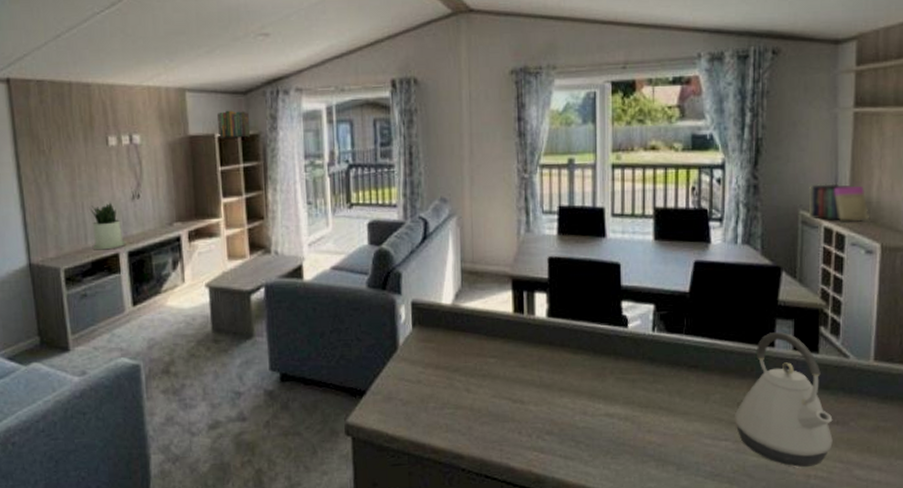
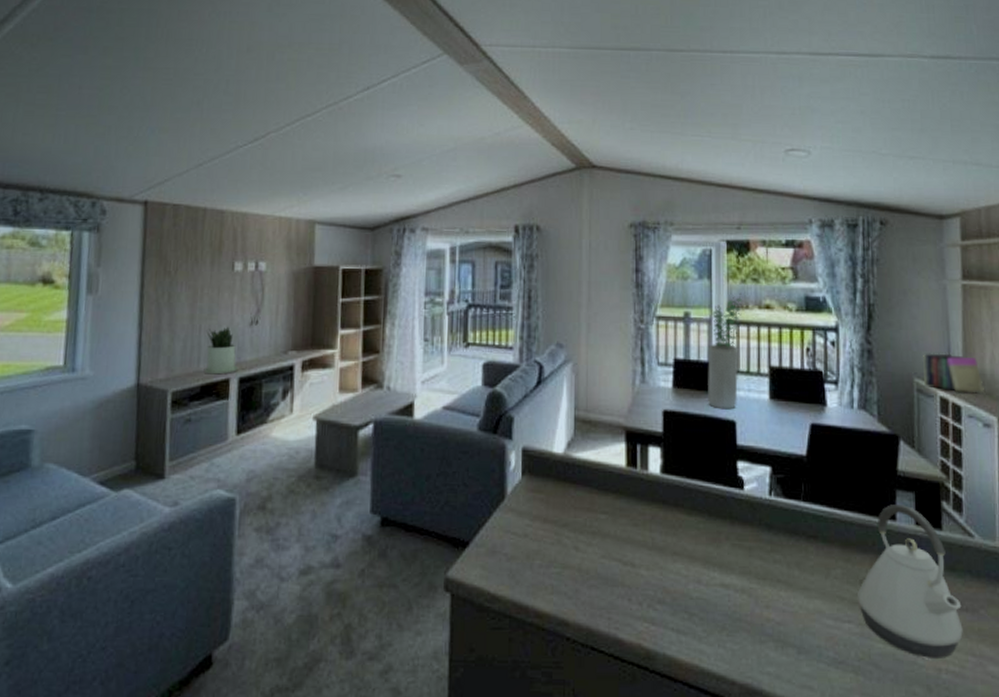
books: present [217,110,251,139] -> none [343,244,375,272]
vase: none [592,135,628,253] -> present [708,292,743,410]

